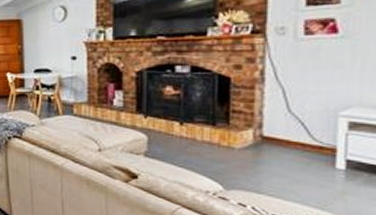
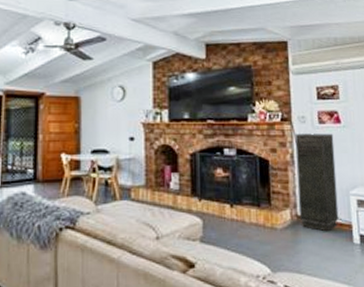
storage cabinet: none [264,46,325,155] -> present [295,133,339,232]

